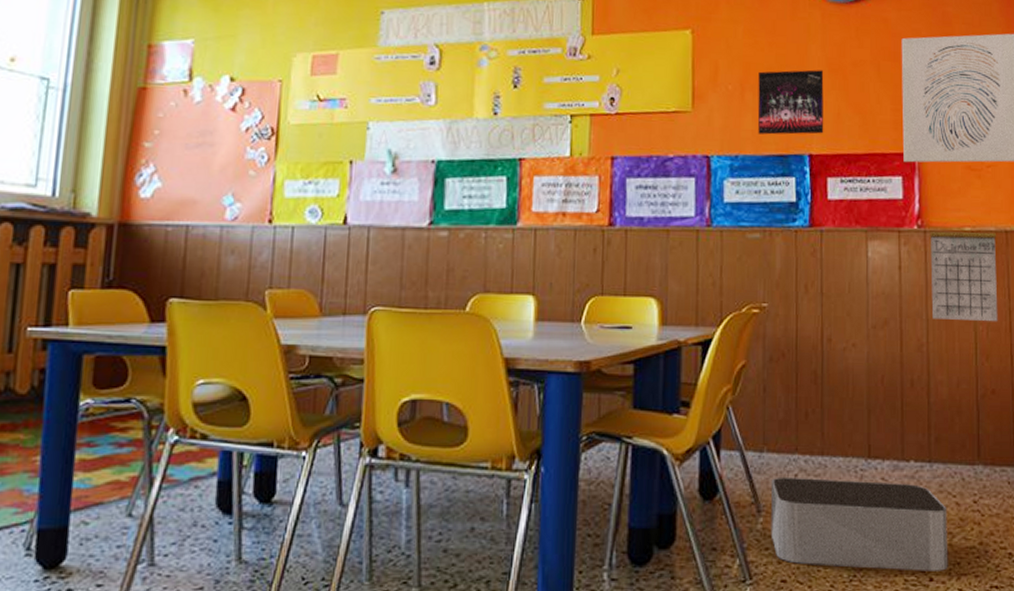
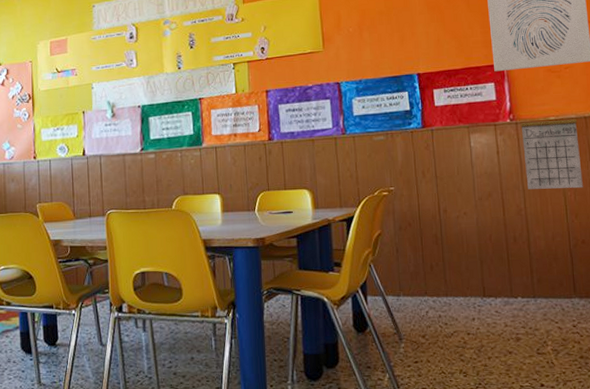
album cover: present [757,69,824,135] -> none [372,9,428,62]
storage bin: present [770,476,948,571] -> none [408,313,556,379]

